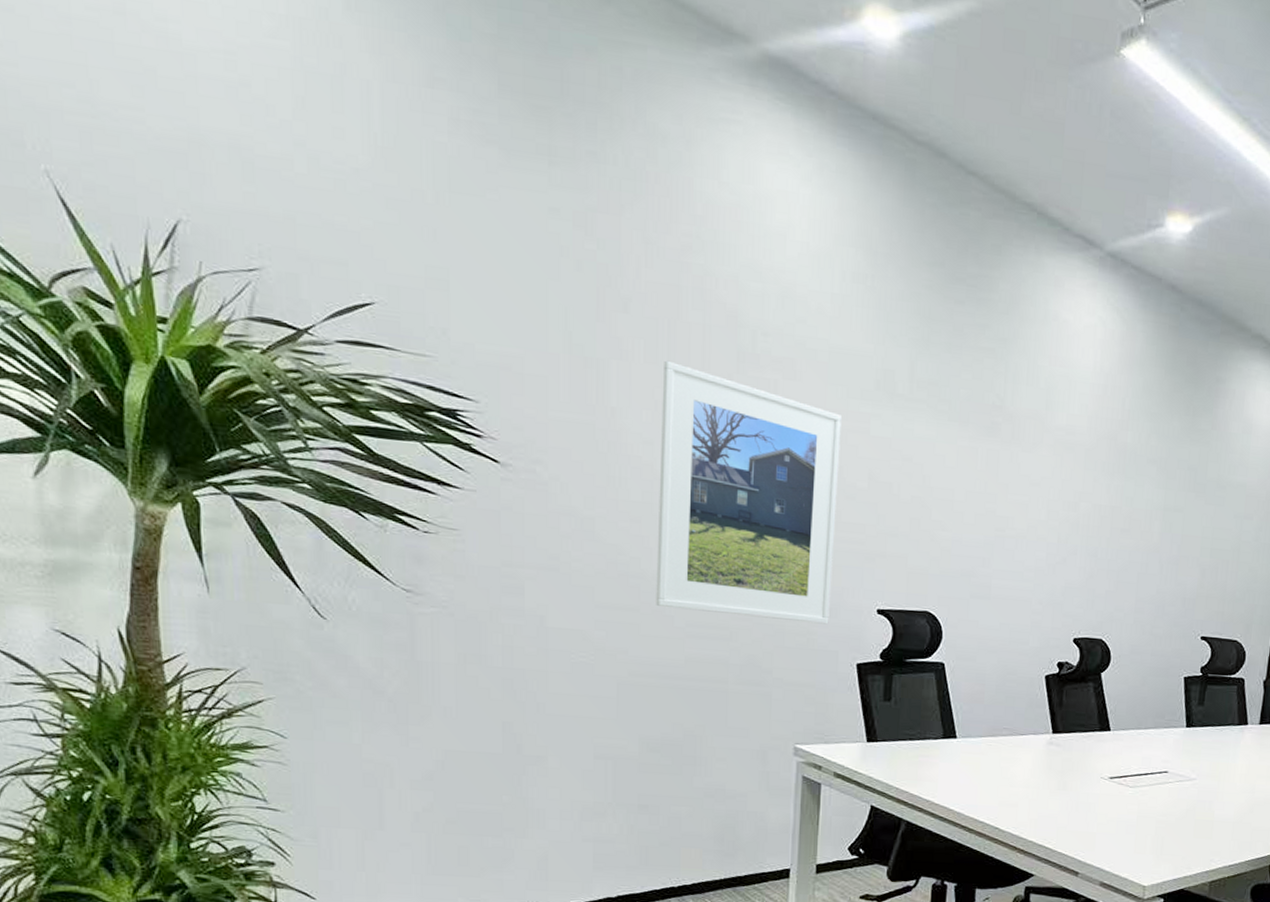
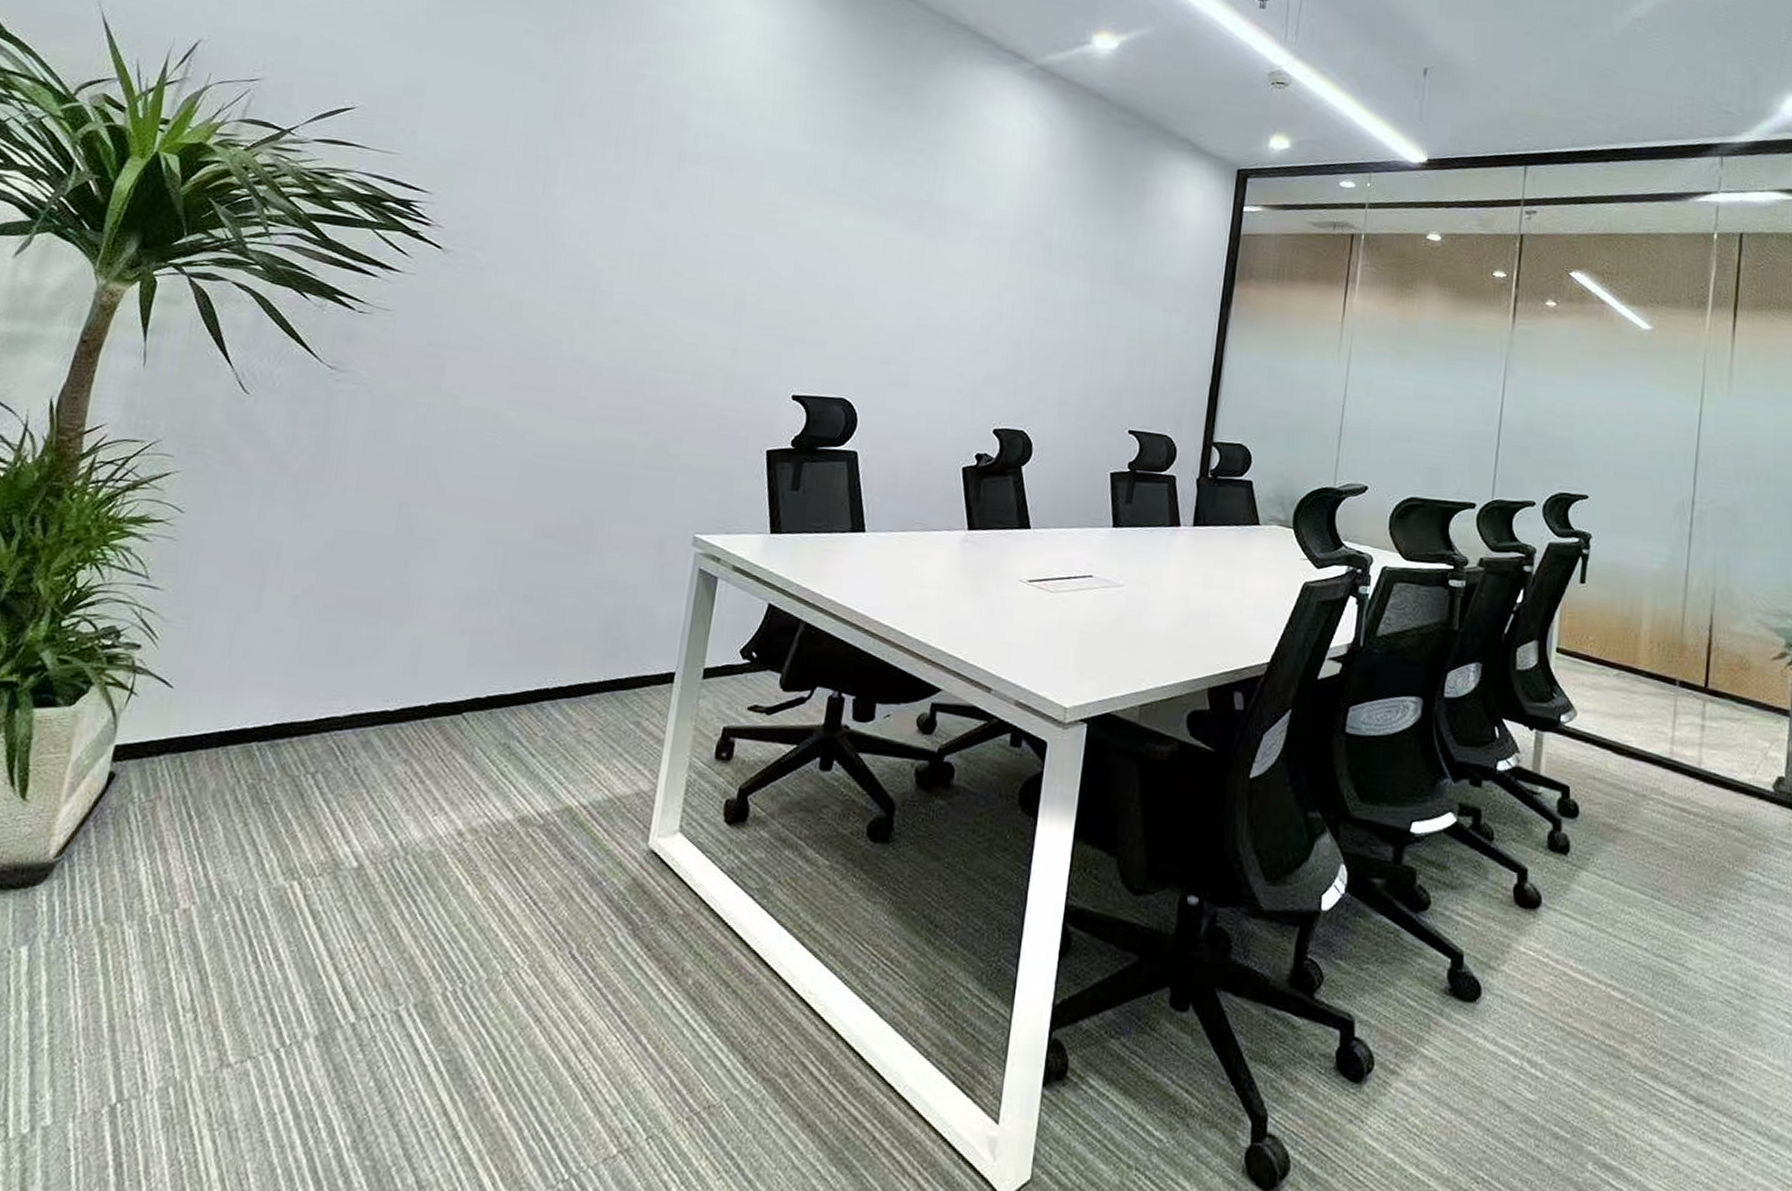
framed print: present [656,360,841,625] -> none [571,158,773,410]

